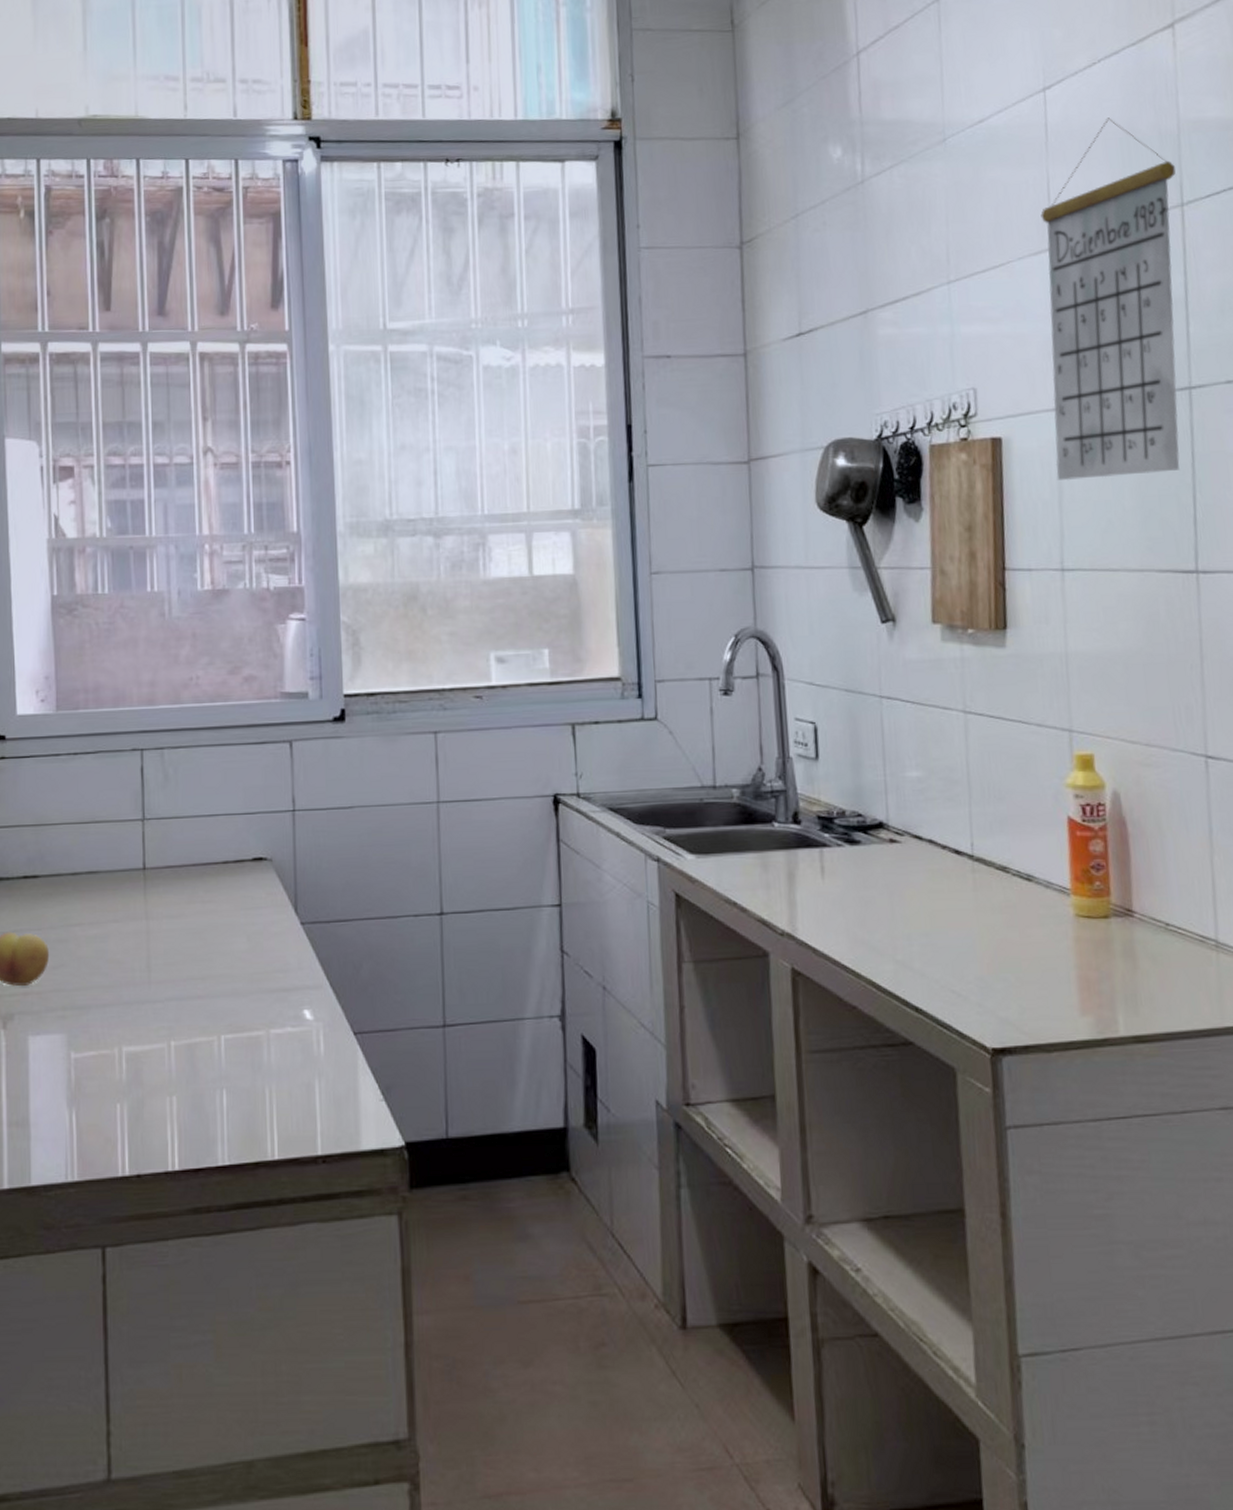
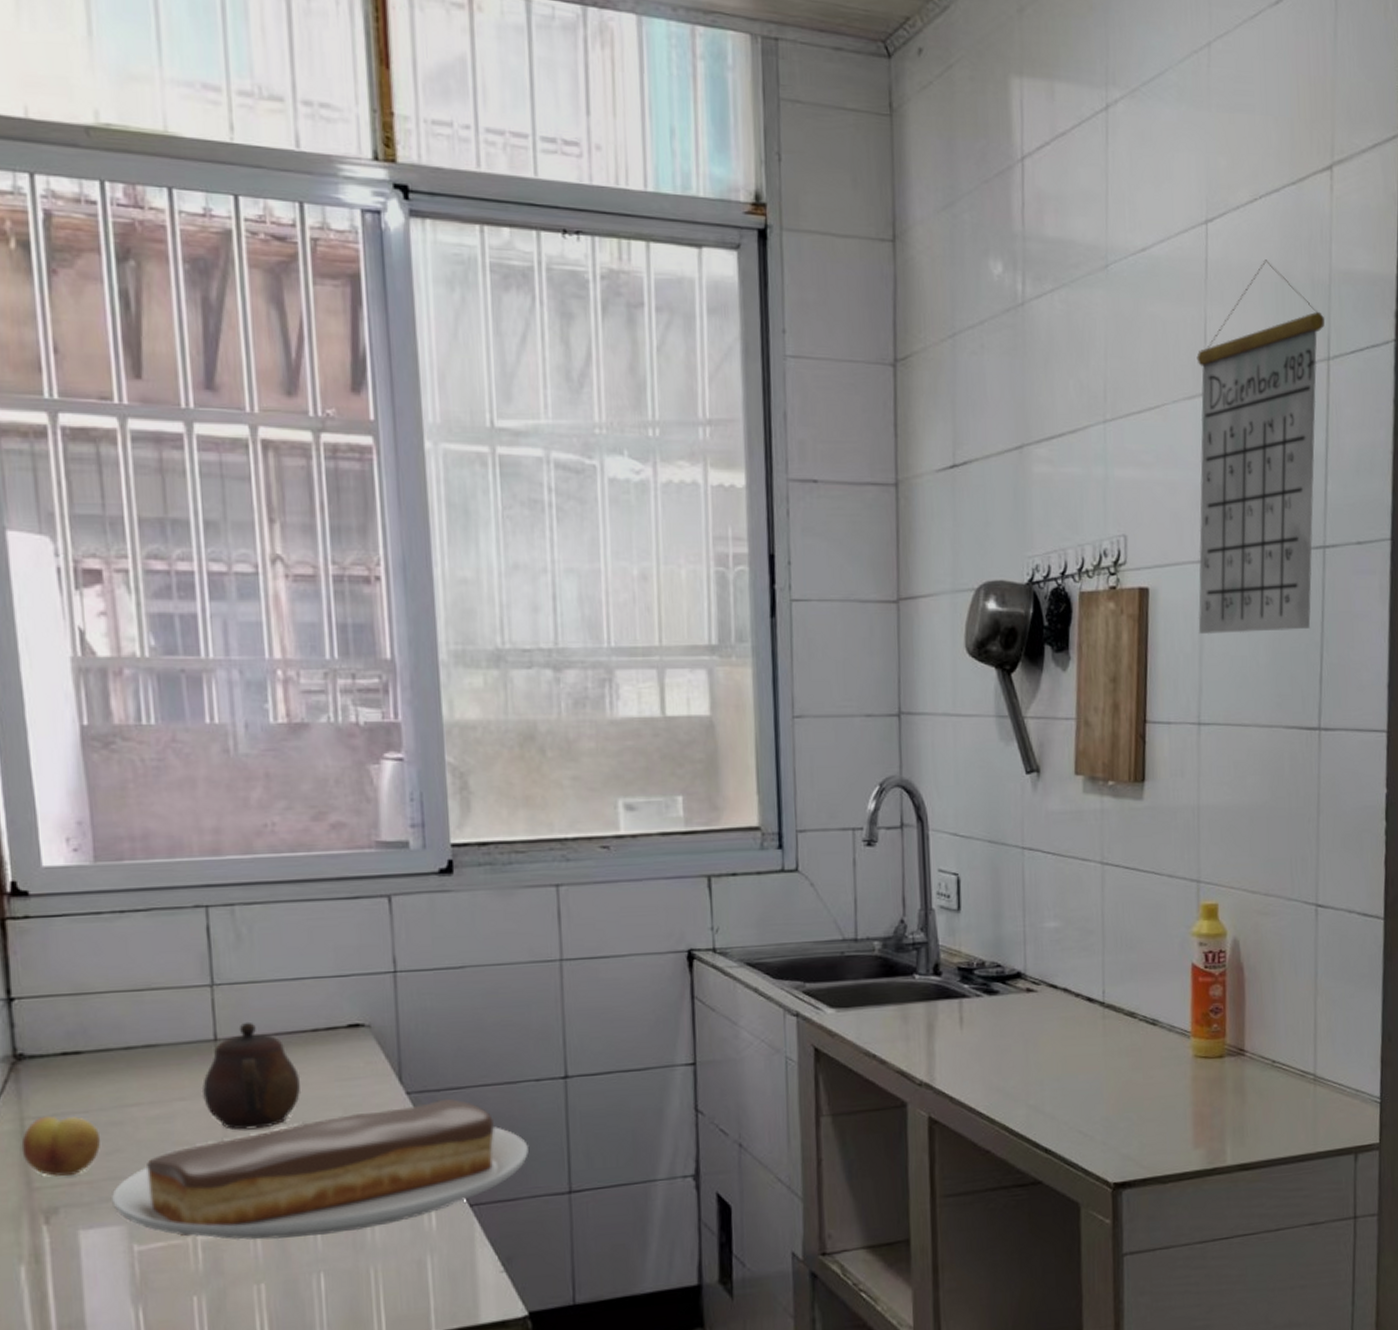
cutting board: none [55,930,407,1055] -> present [110,1098,529,1240]
teapot: none [131,853,212,952] -> present [201,1021,301,1130]

